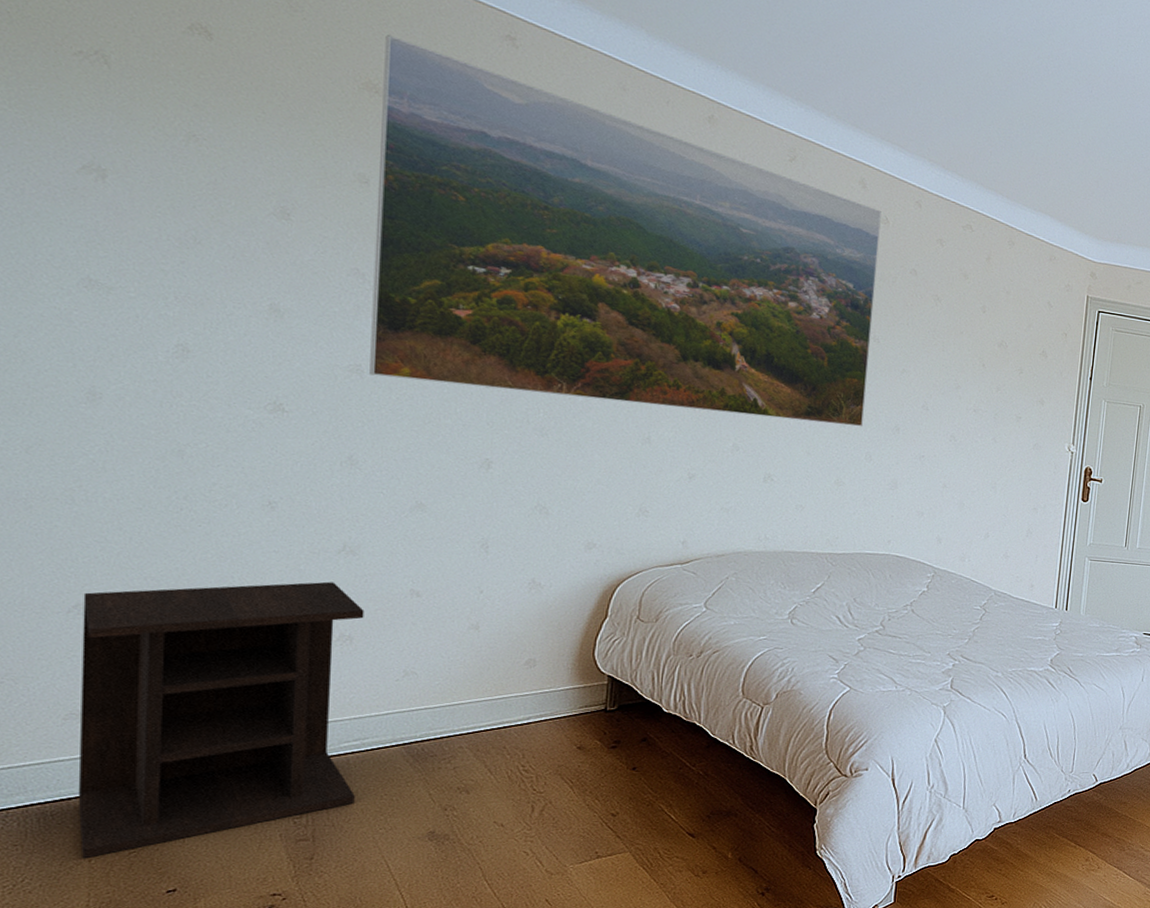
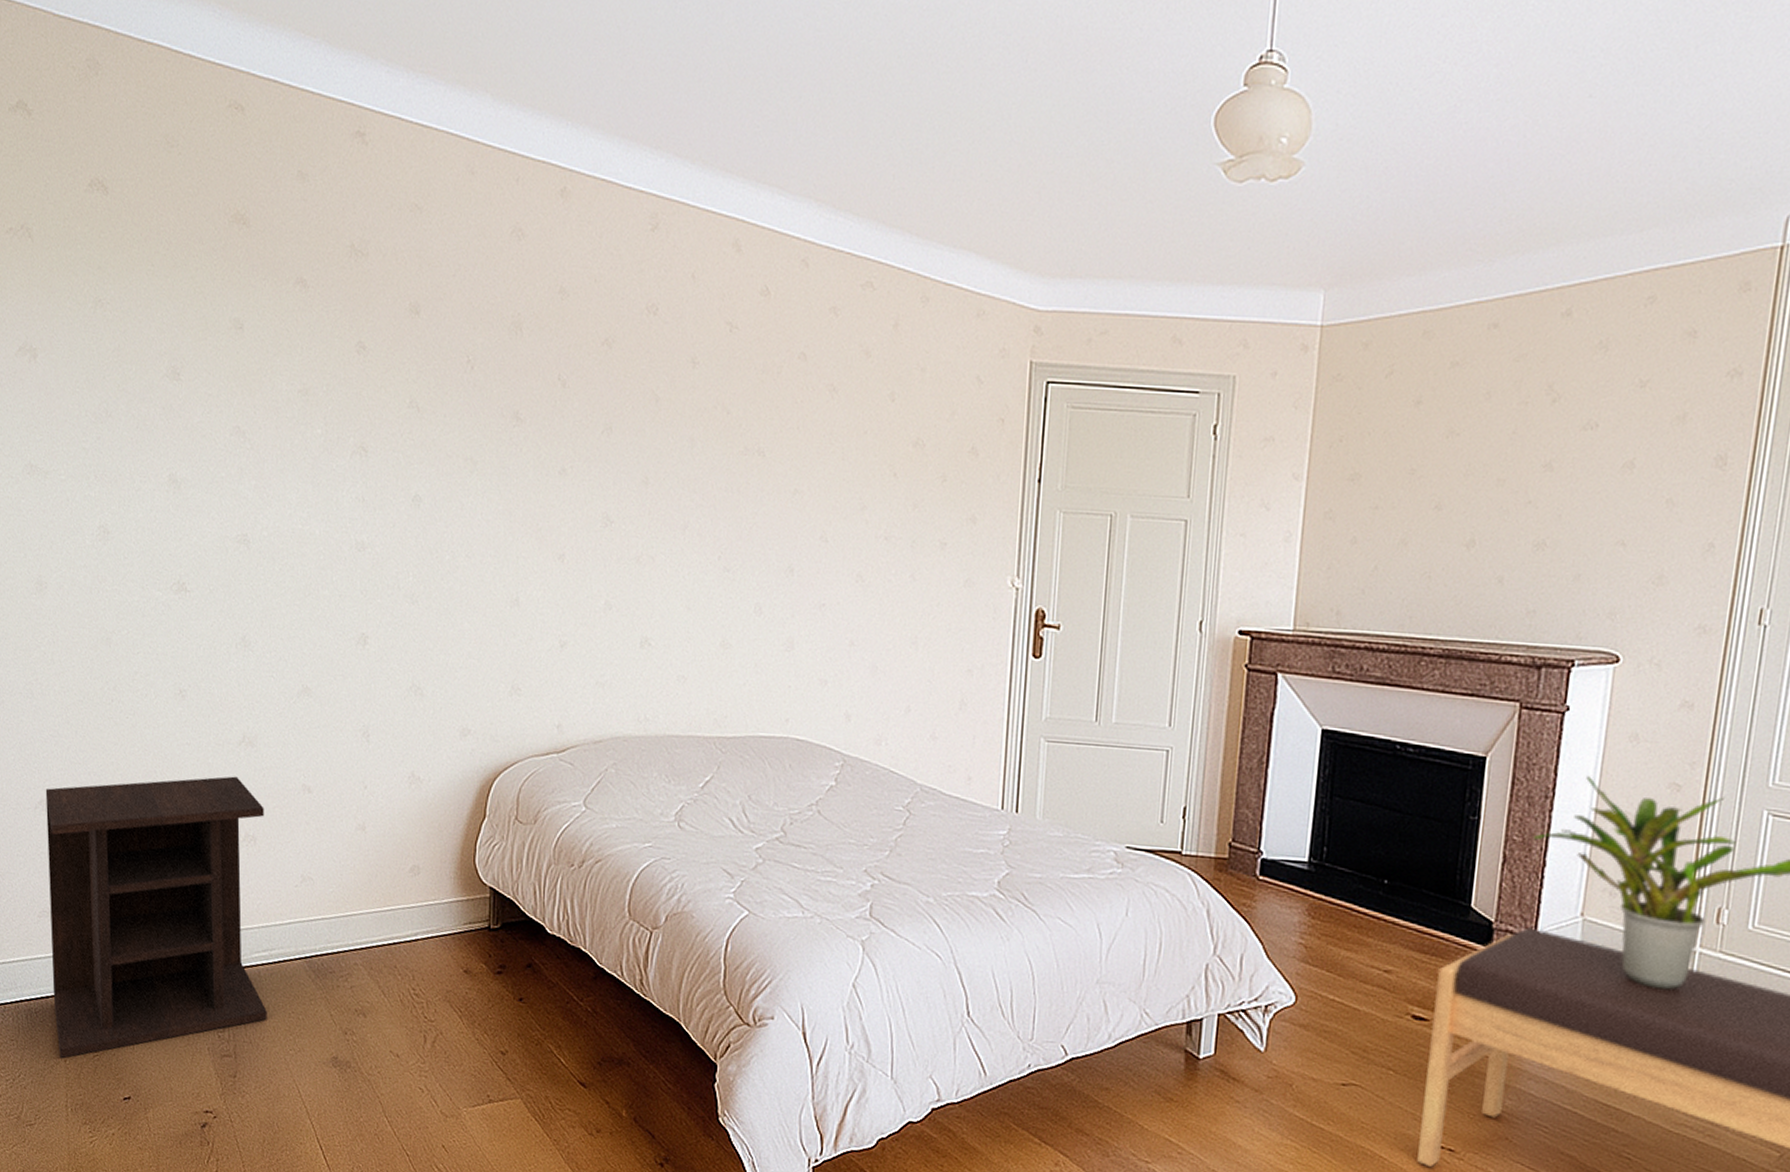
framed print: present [369,35,881,427] -> none [249,155,760,571]

